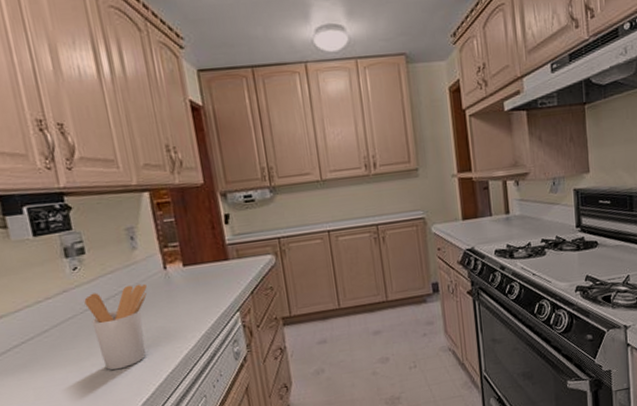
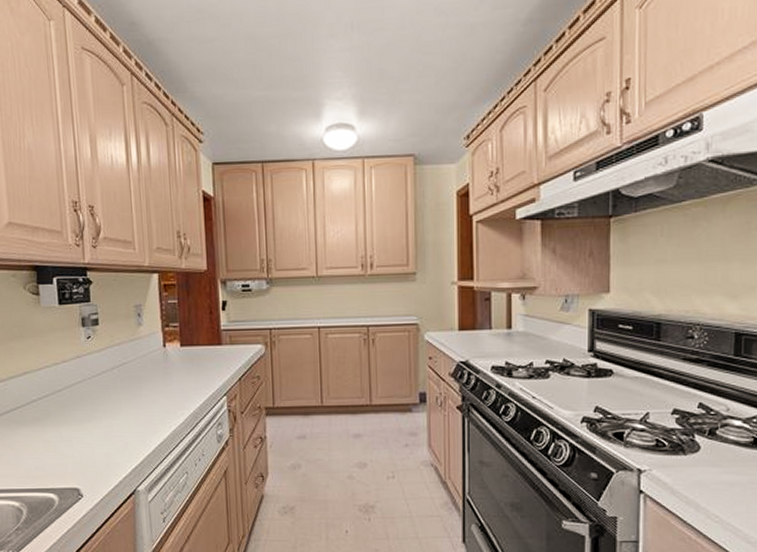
utensil holder: present [84,284,147,371] -> none [93,358,147,435]

